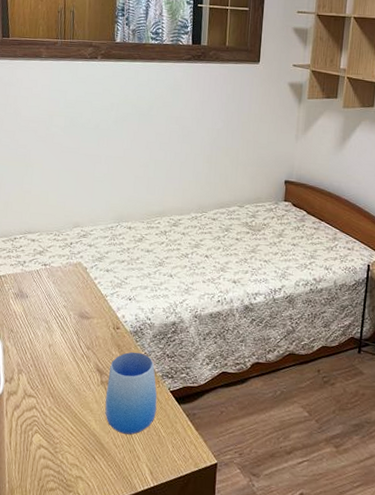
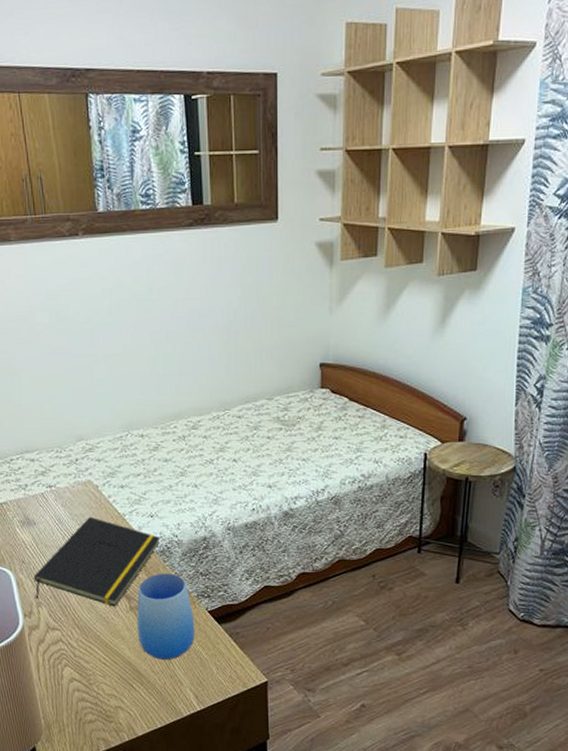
notepad: none [18,294,136,380] -> present [33,516,161,607]

